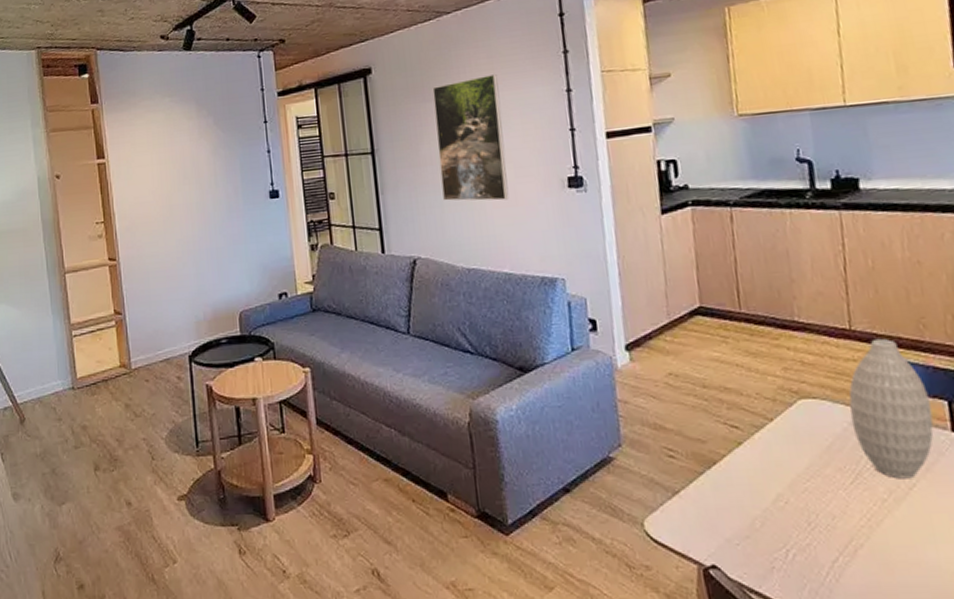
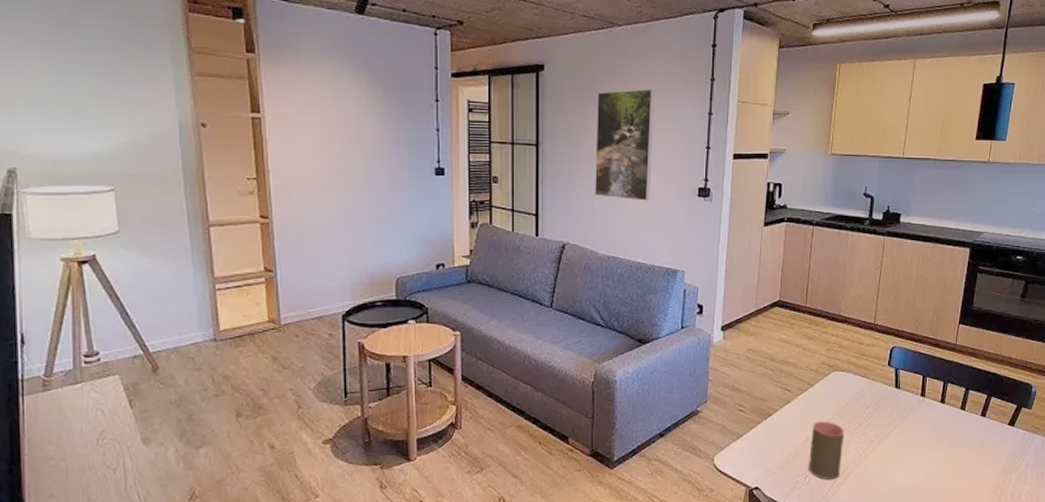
cup: none [782,470,842,558] -> present [809,421,845,480]
vase: present [849,339,934,479] -> none [862,332,912,428]

